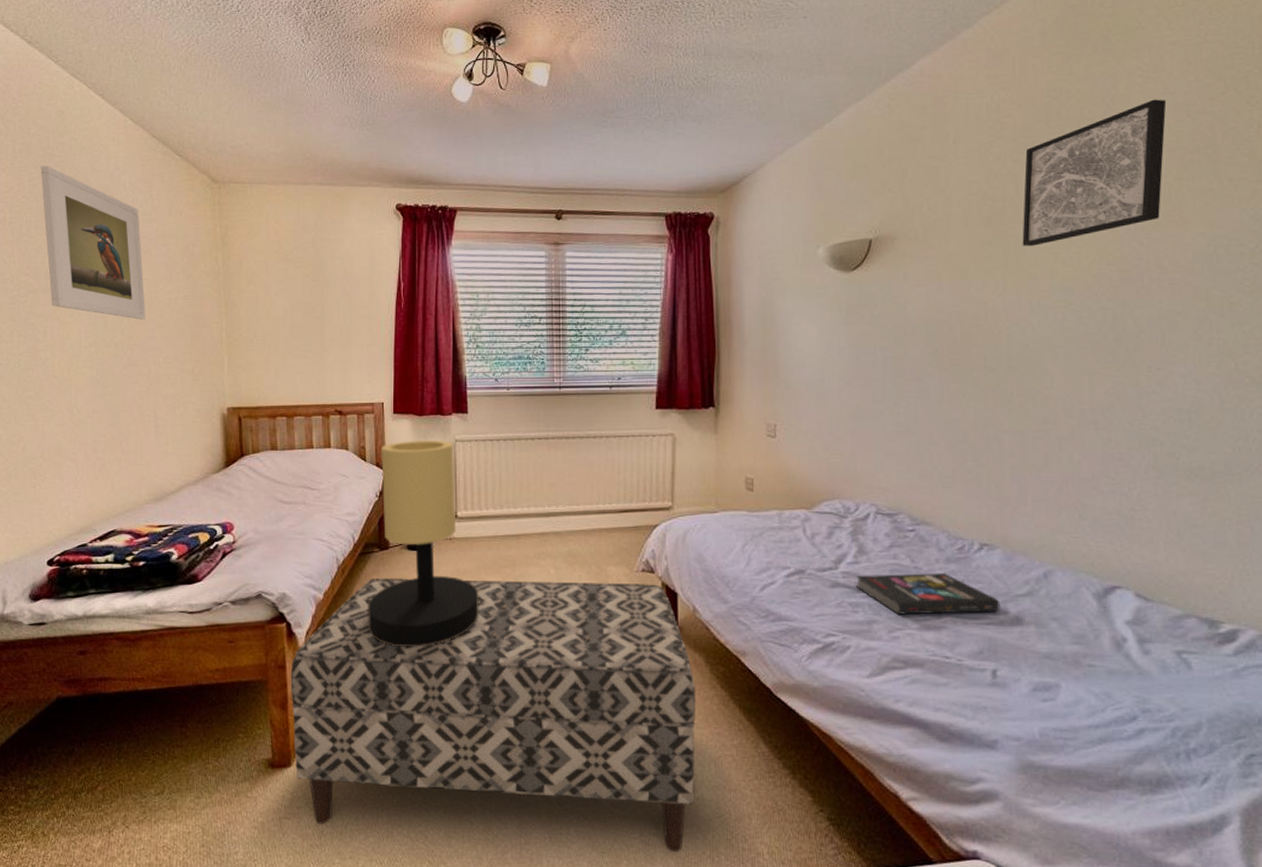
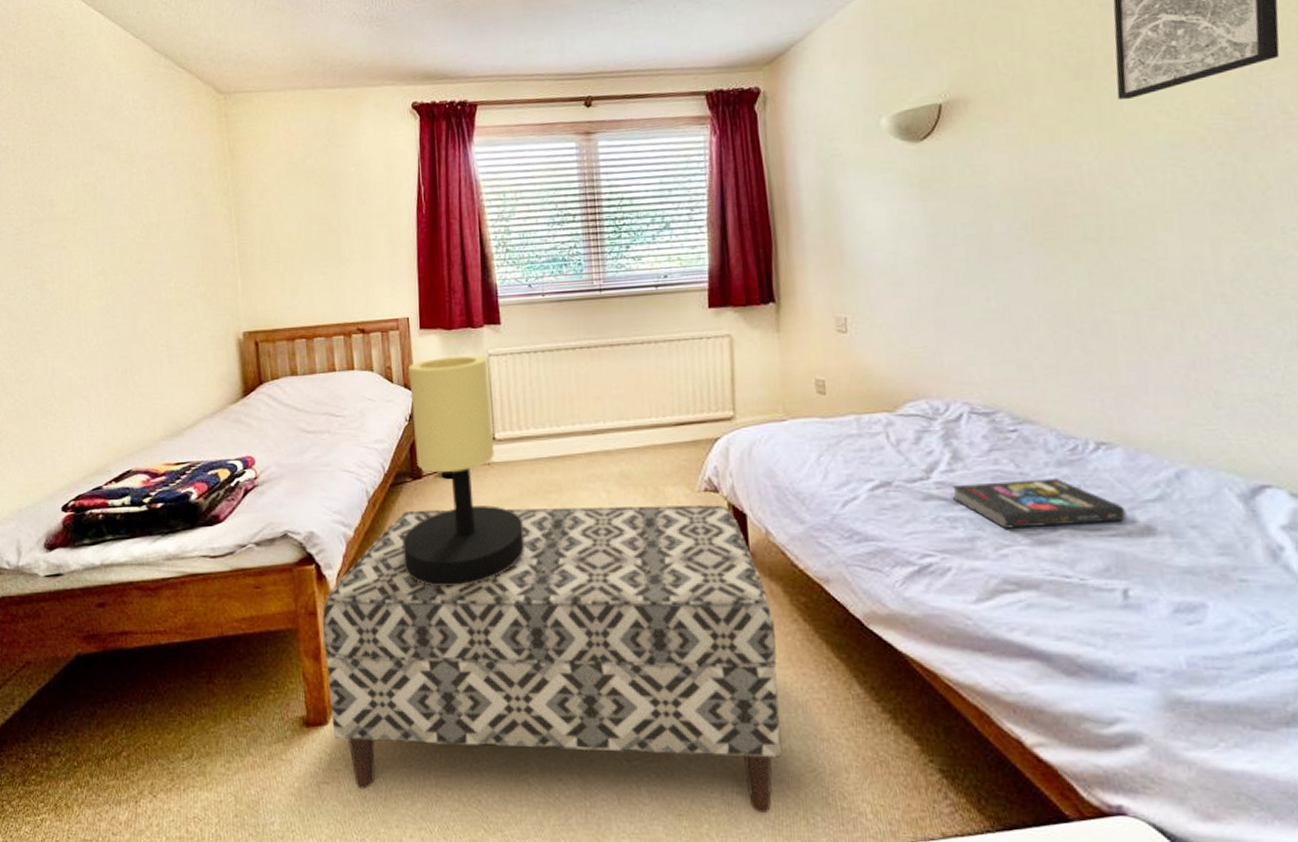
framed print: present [40,165,146,320] -> none [42,88,154,244]

